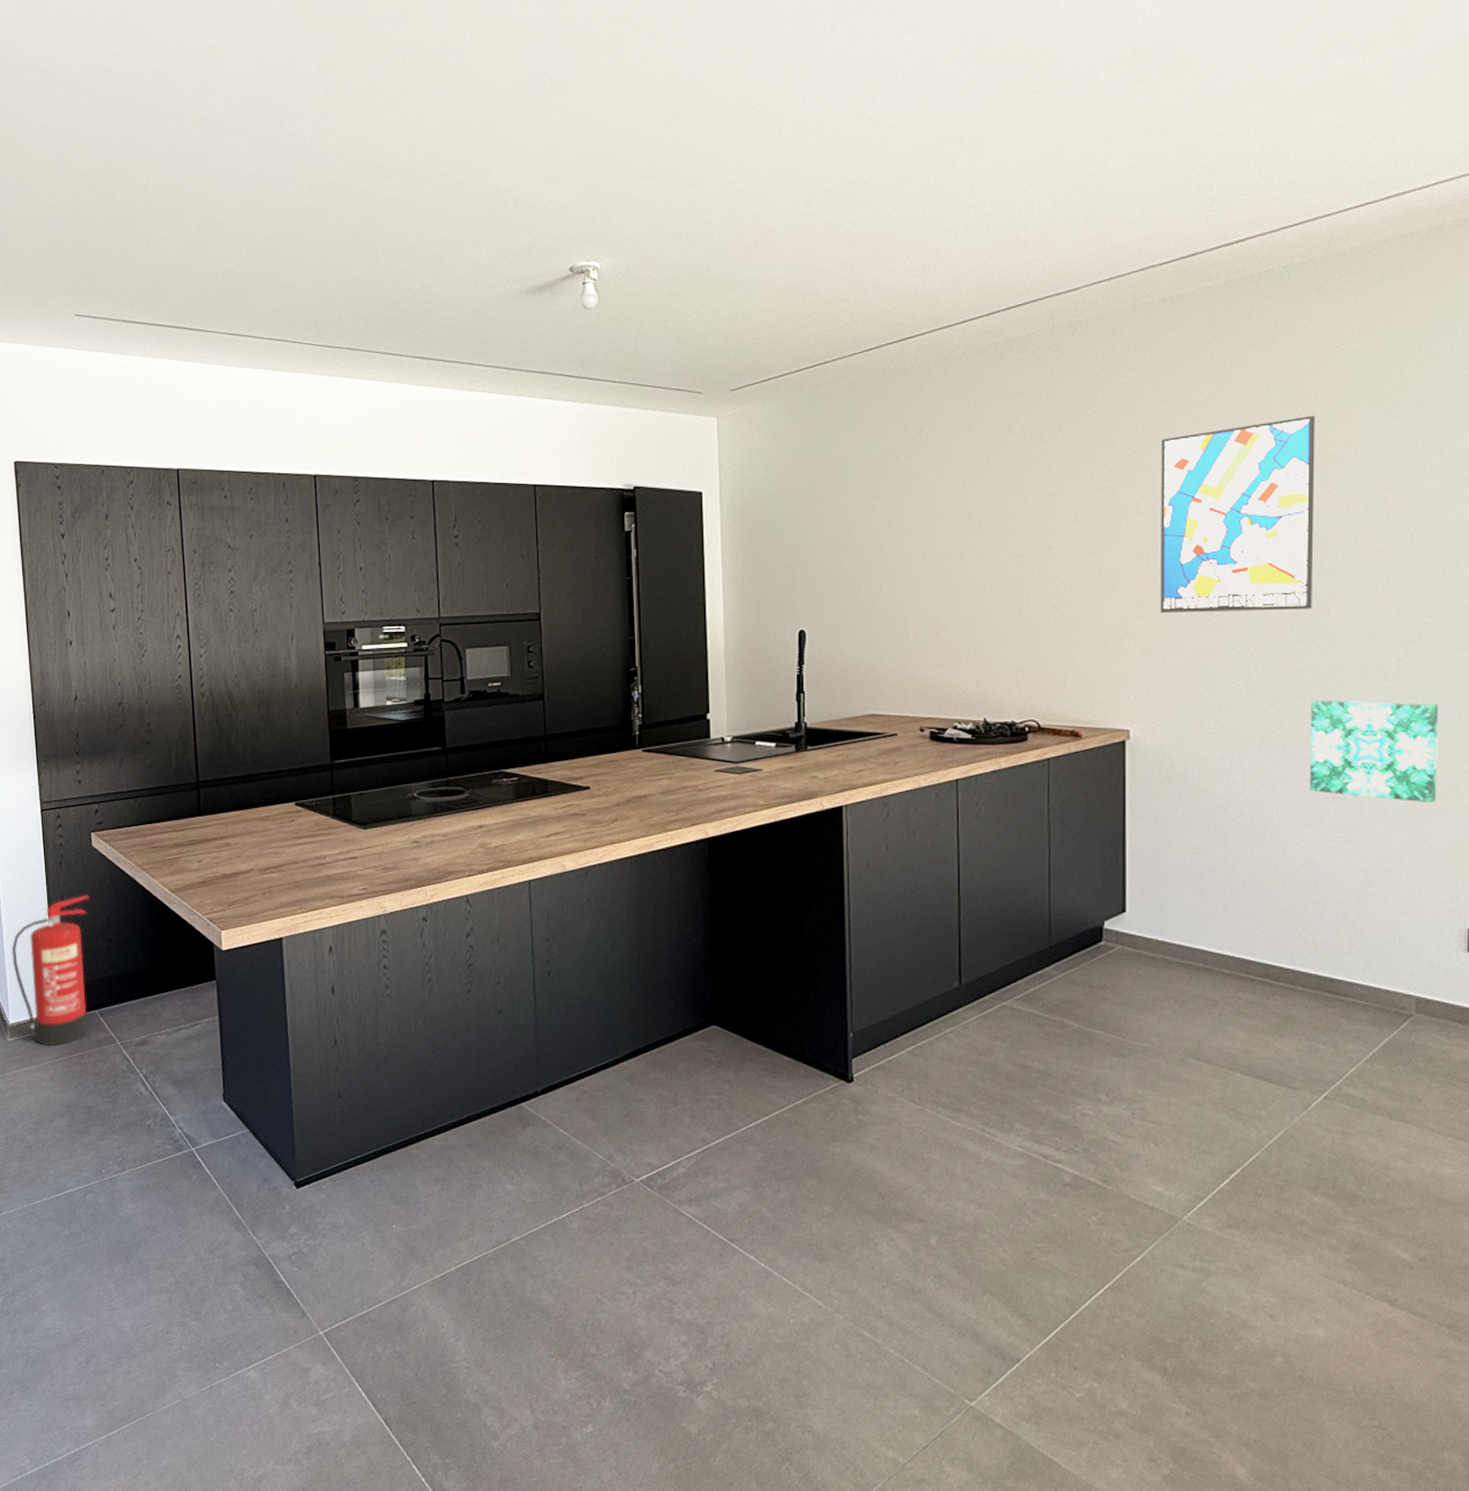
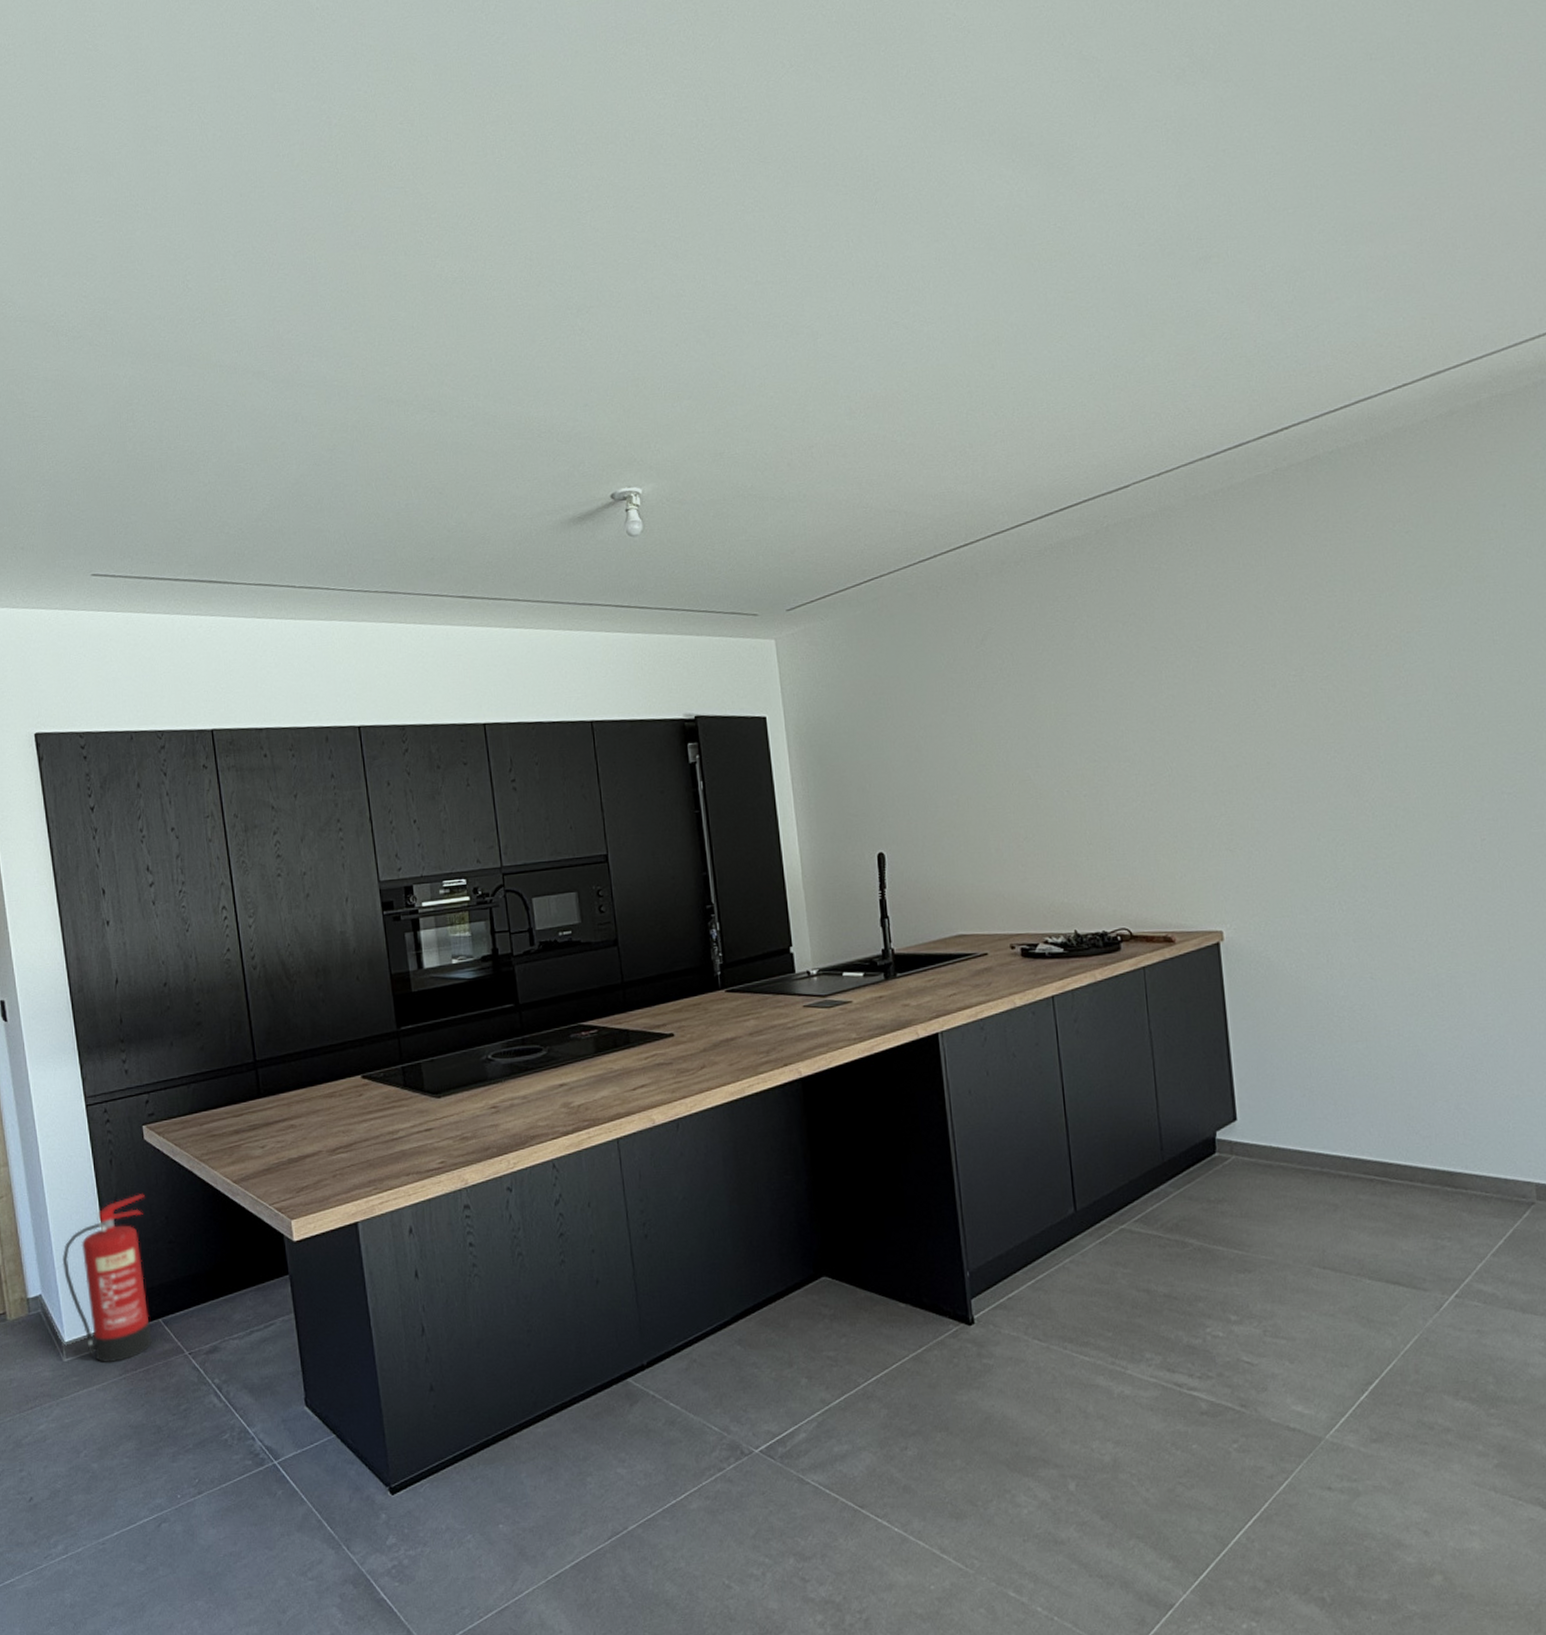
wall art: present [1160,415,1315,613] -> none [1226,598,1392,808]
wall art: present [1310,699,1438,804] -> none [1400,881,1534,983]

